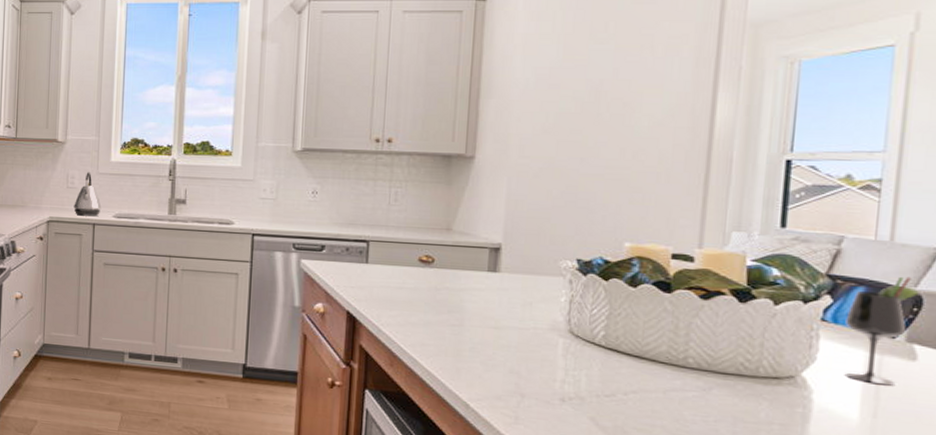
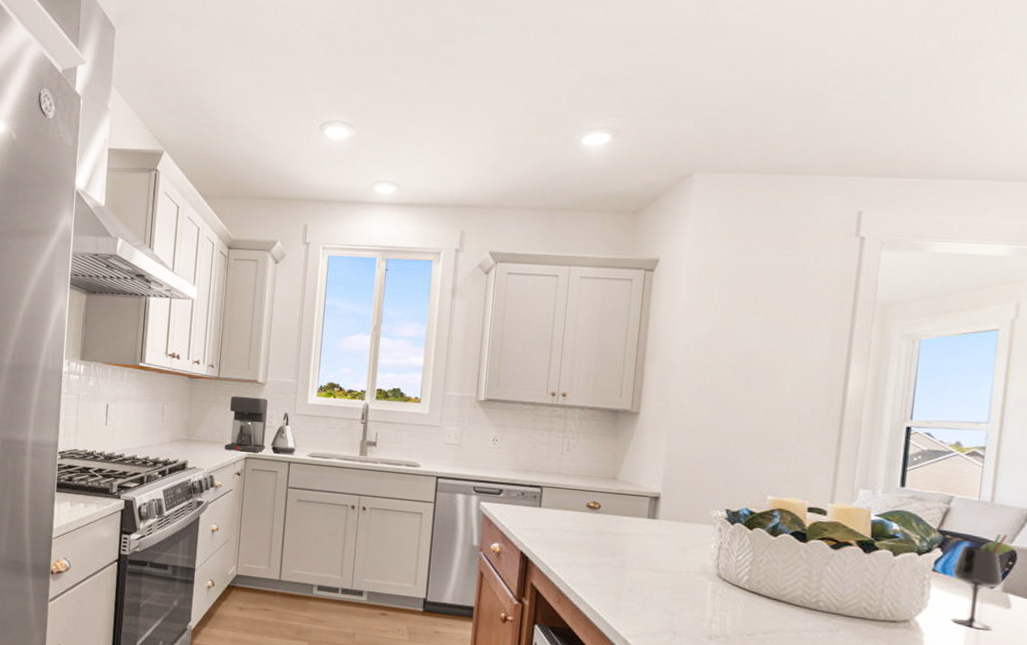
coffee maker: none [25,156,70,216] -> present [224,395,269,453]

